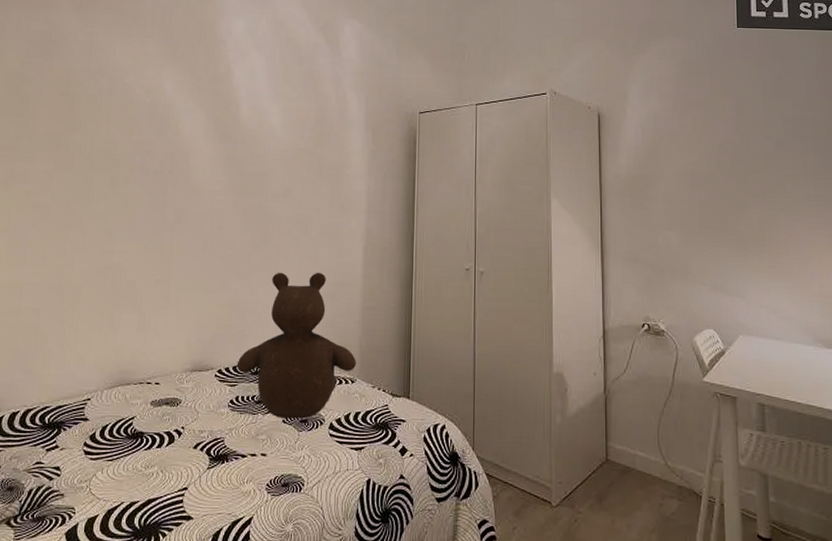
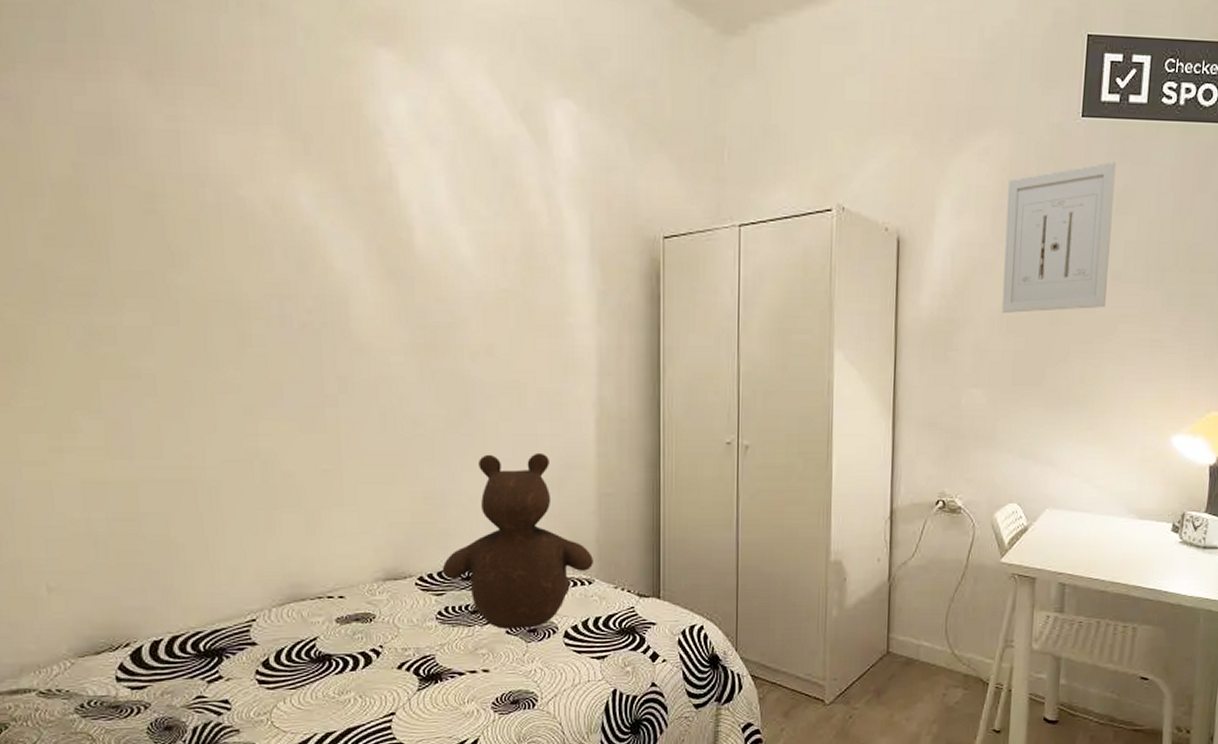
wall art: none [683,59,773,172] -> present [1001,162,1116,313]

